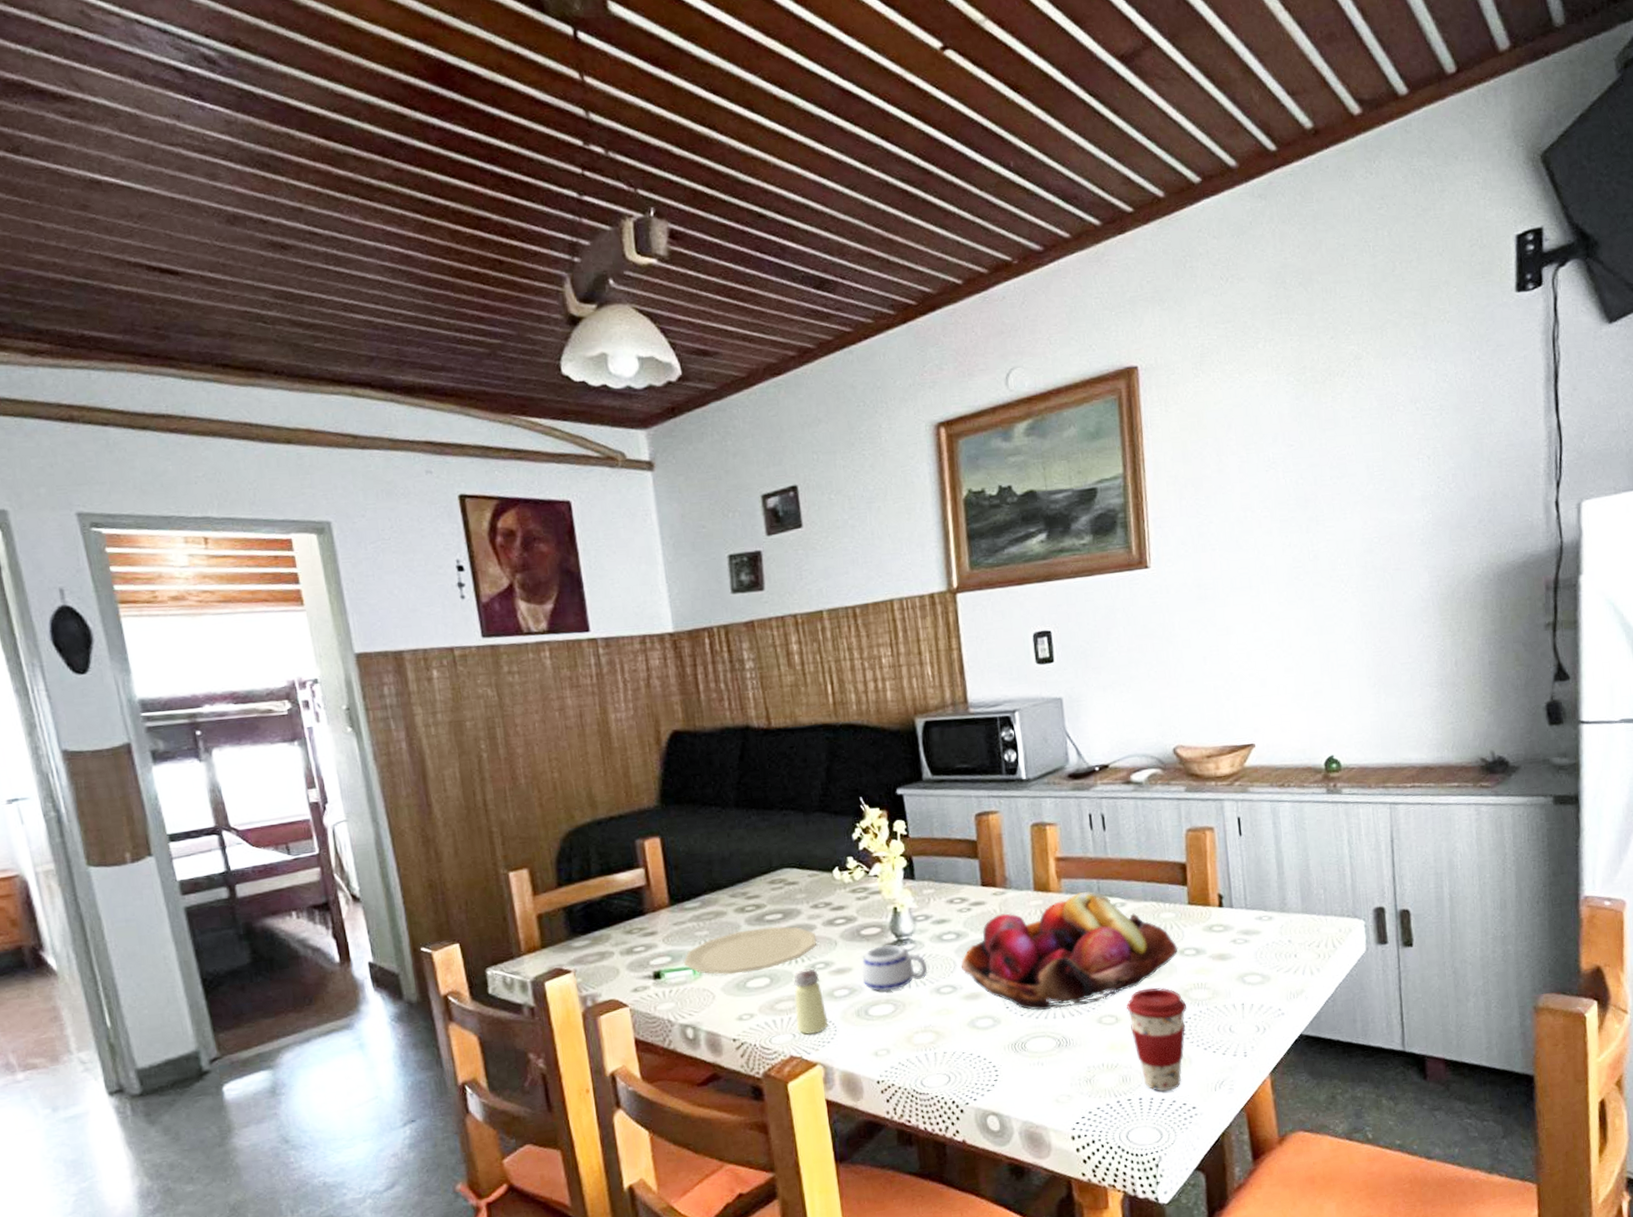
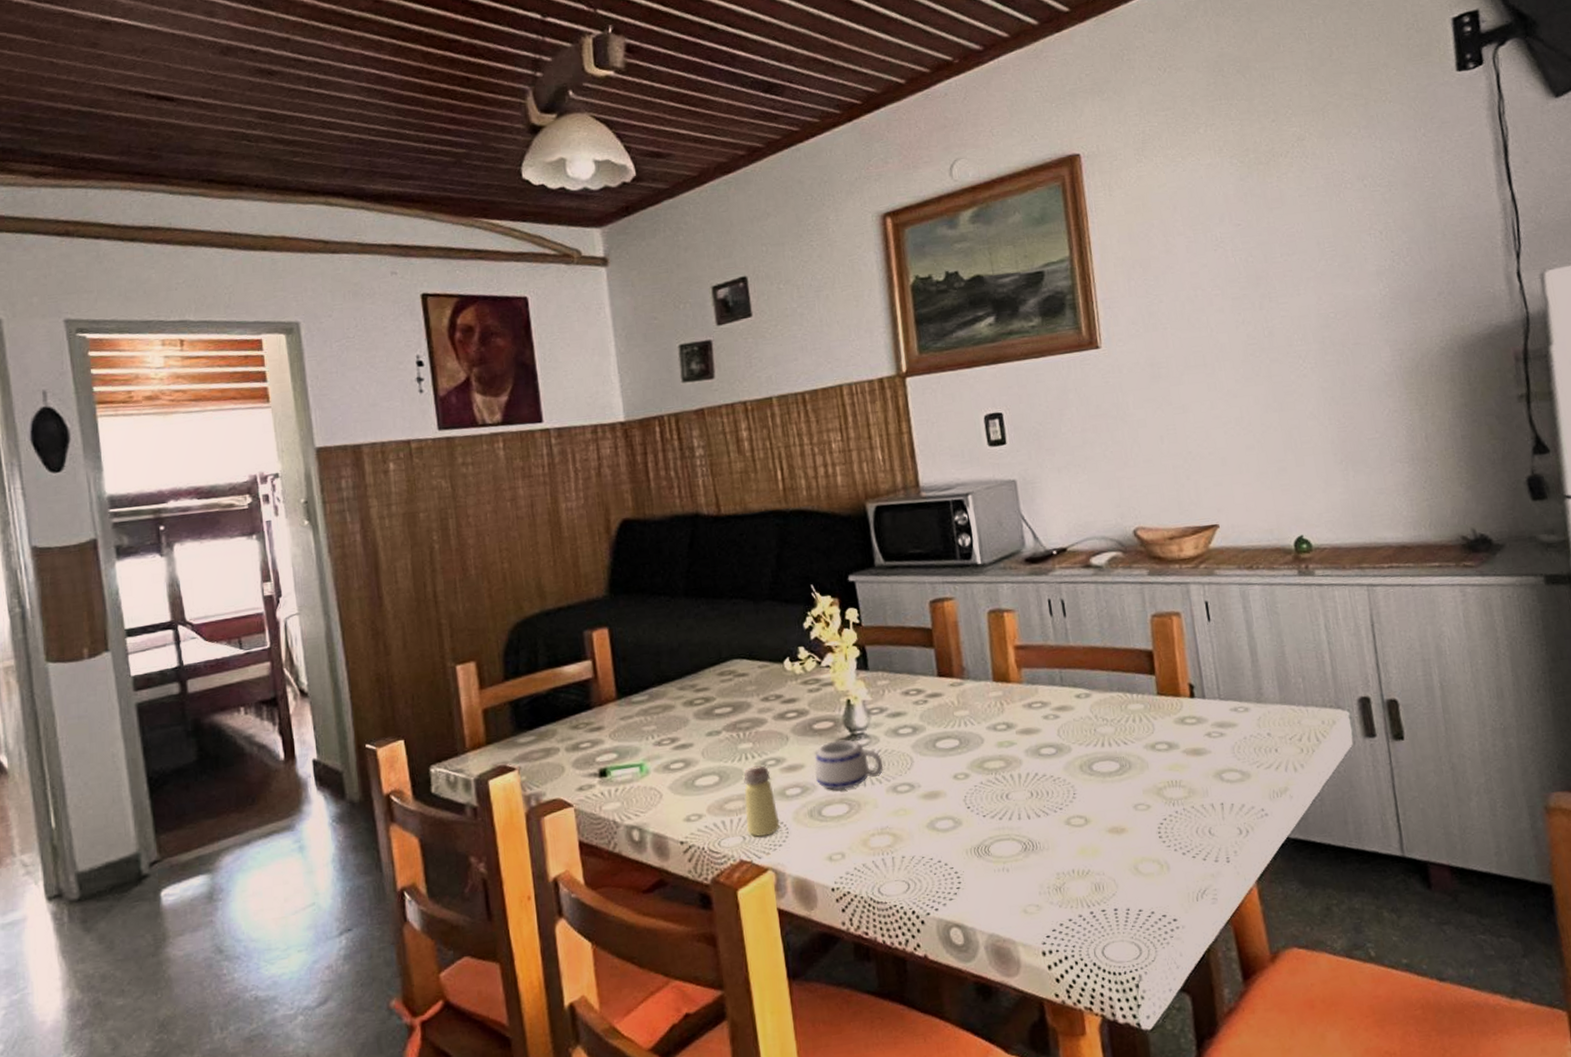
plate: present [683,926,816,975] -> none [630,720,767,772]
fruit basket: present [960,891,1178,1011] -> none [918,681,1149,811]
coffee cup: present [1126,987,1187,1091] -> none [1096,785,1162,901]

